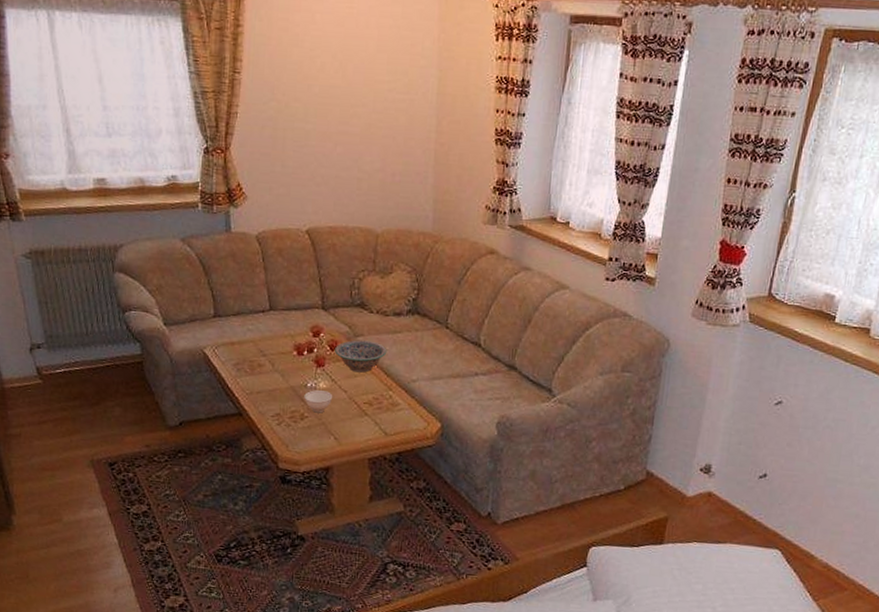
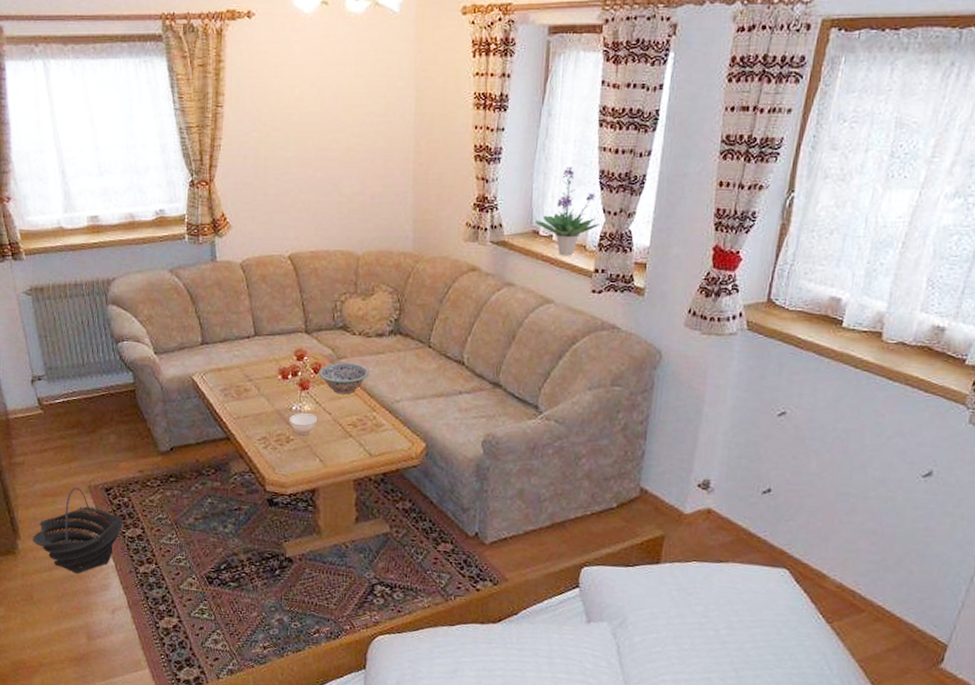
basket: none [28,460,127,551] -> present [32,486,122,574]
potted plant: none [553,155,616,244] -> present [535,166,601,257]

